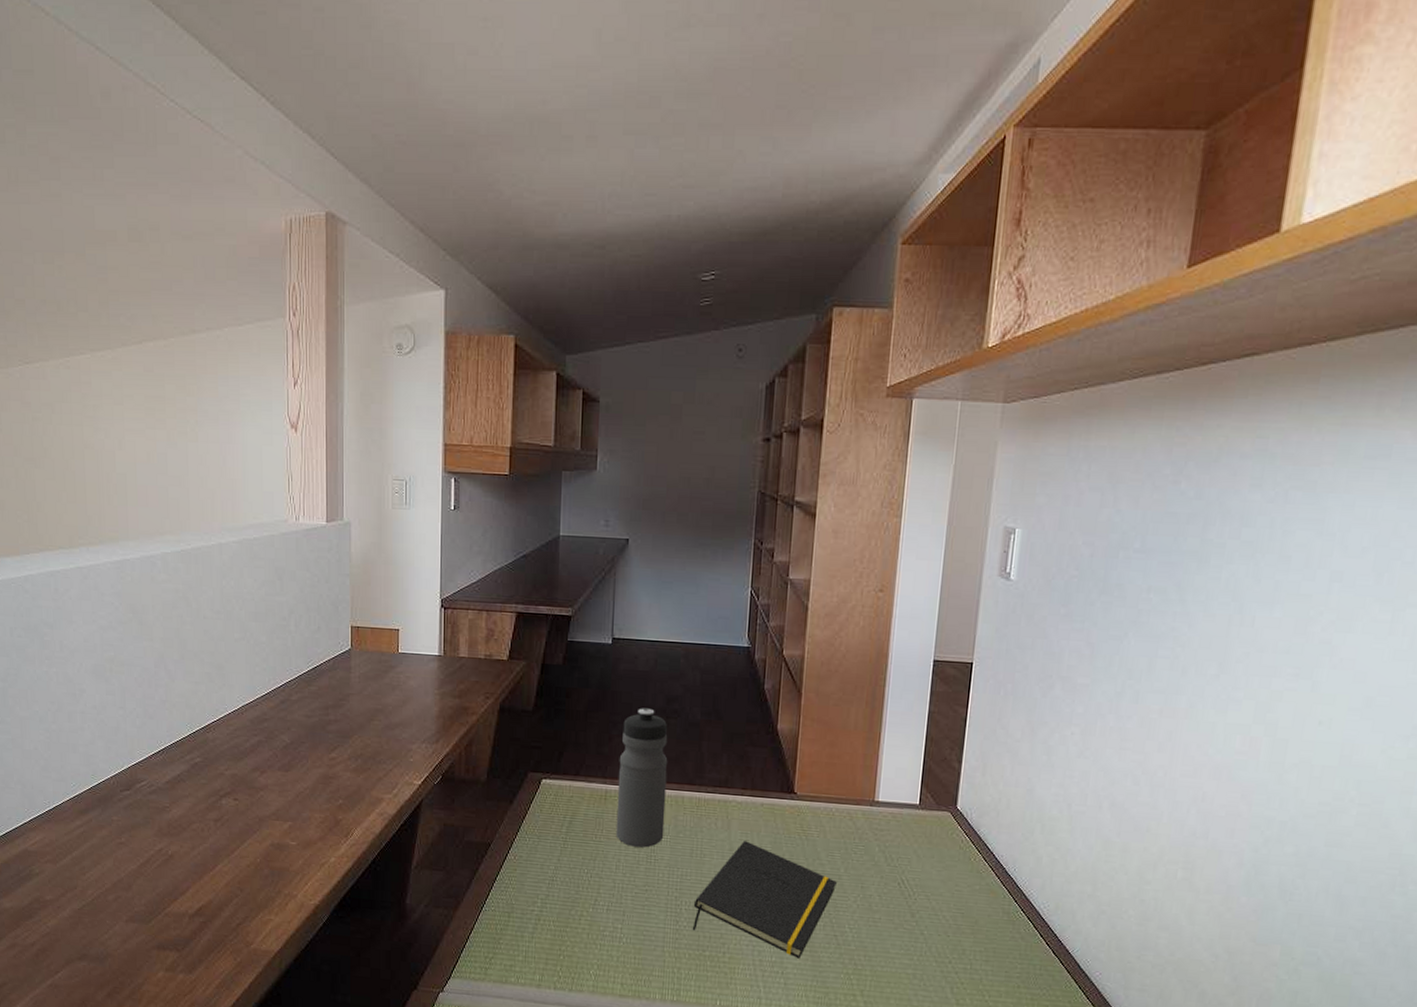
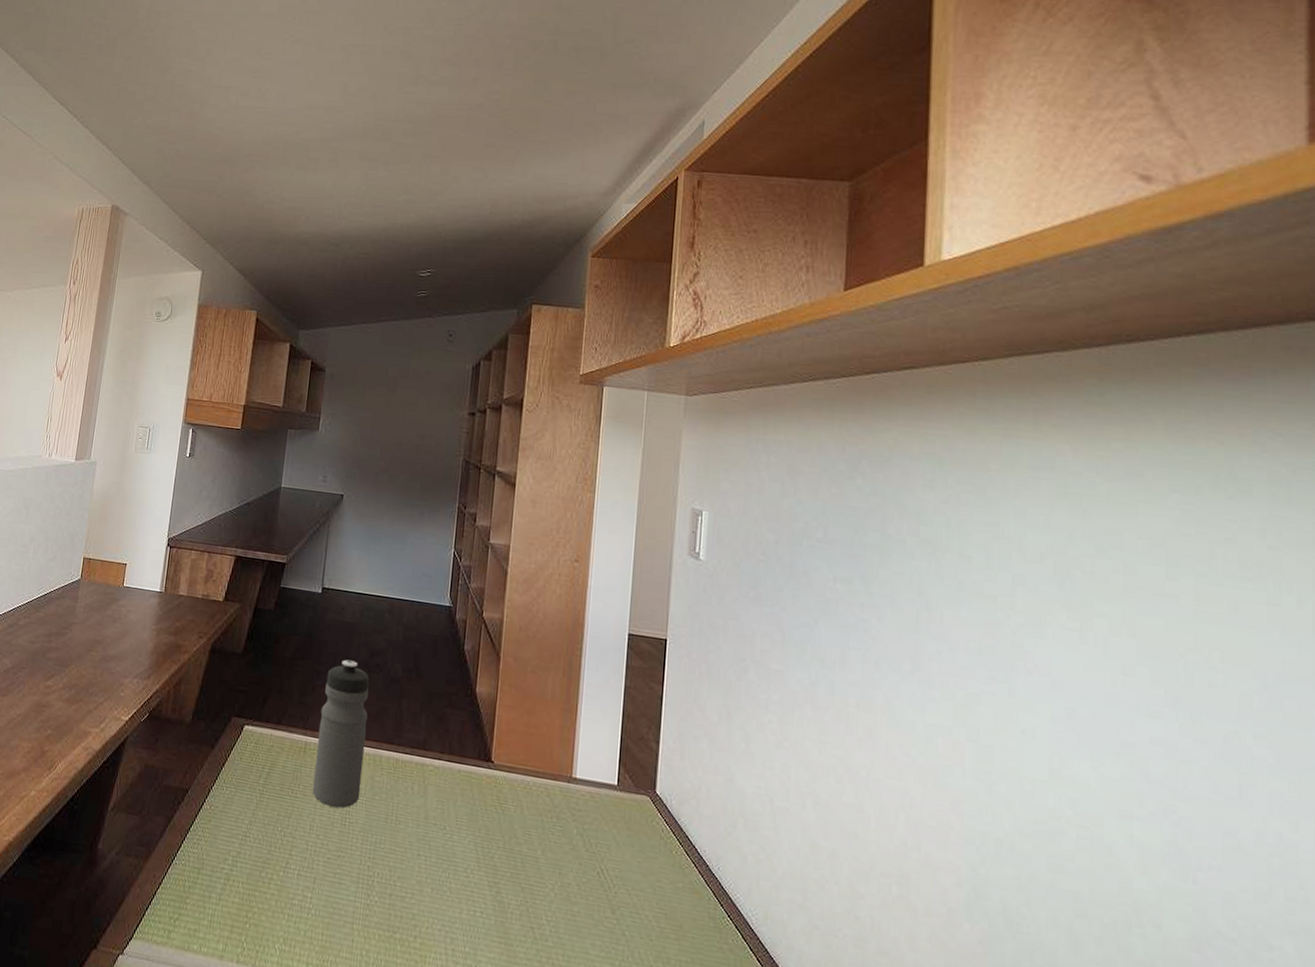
notepad: present [692,841,837,959] -> none [383,809,534,952]

